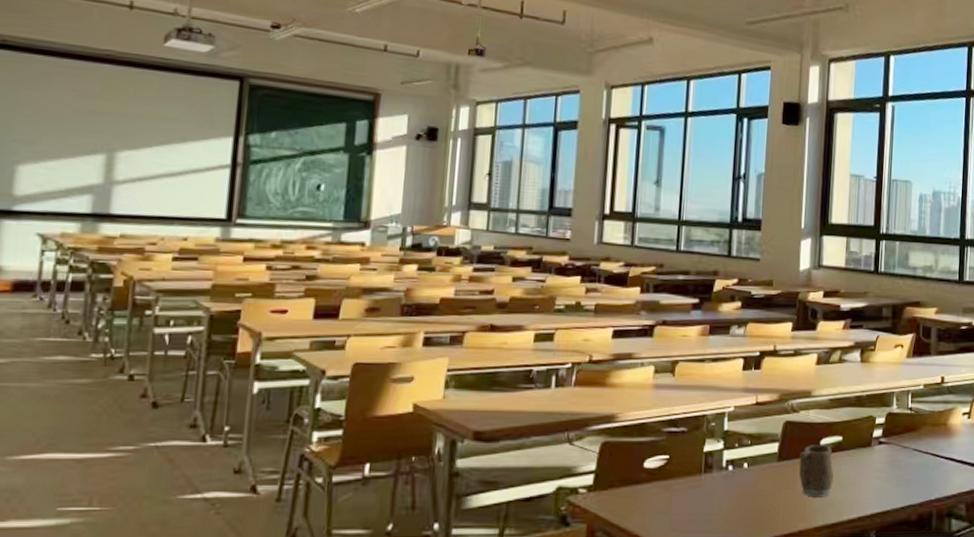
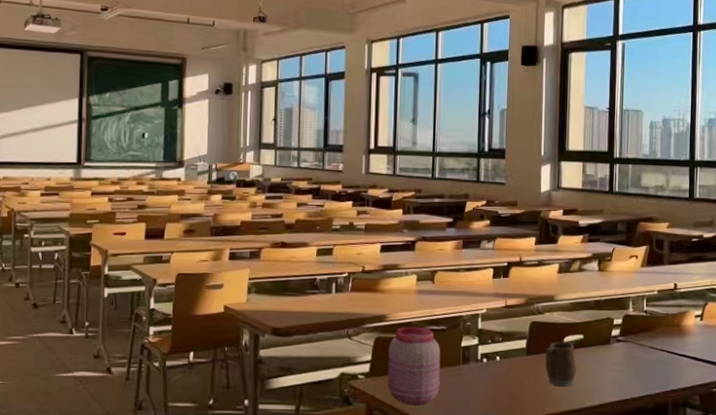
jar: none [614,428,679,525] -> present [387,326,441,406]

